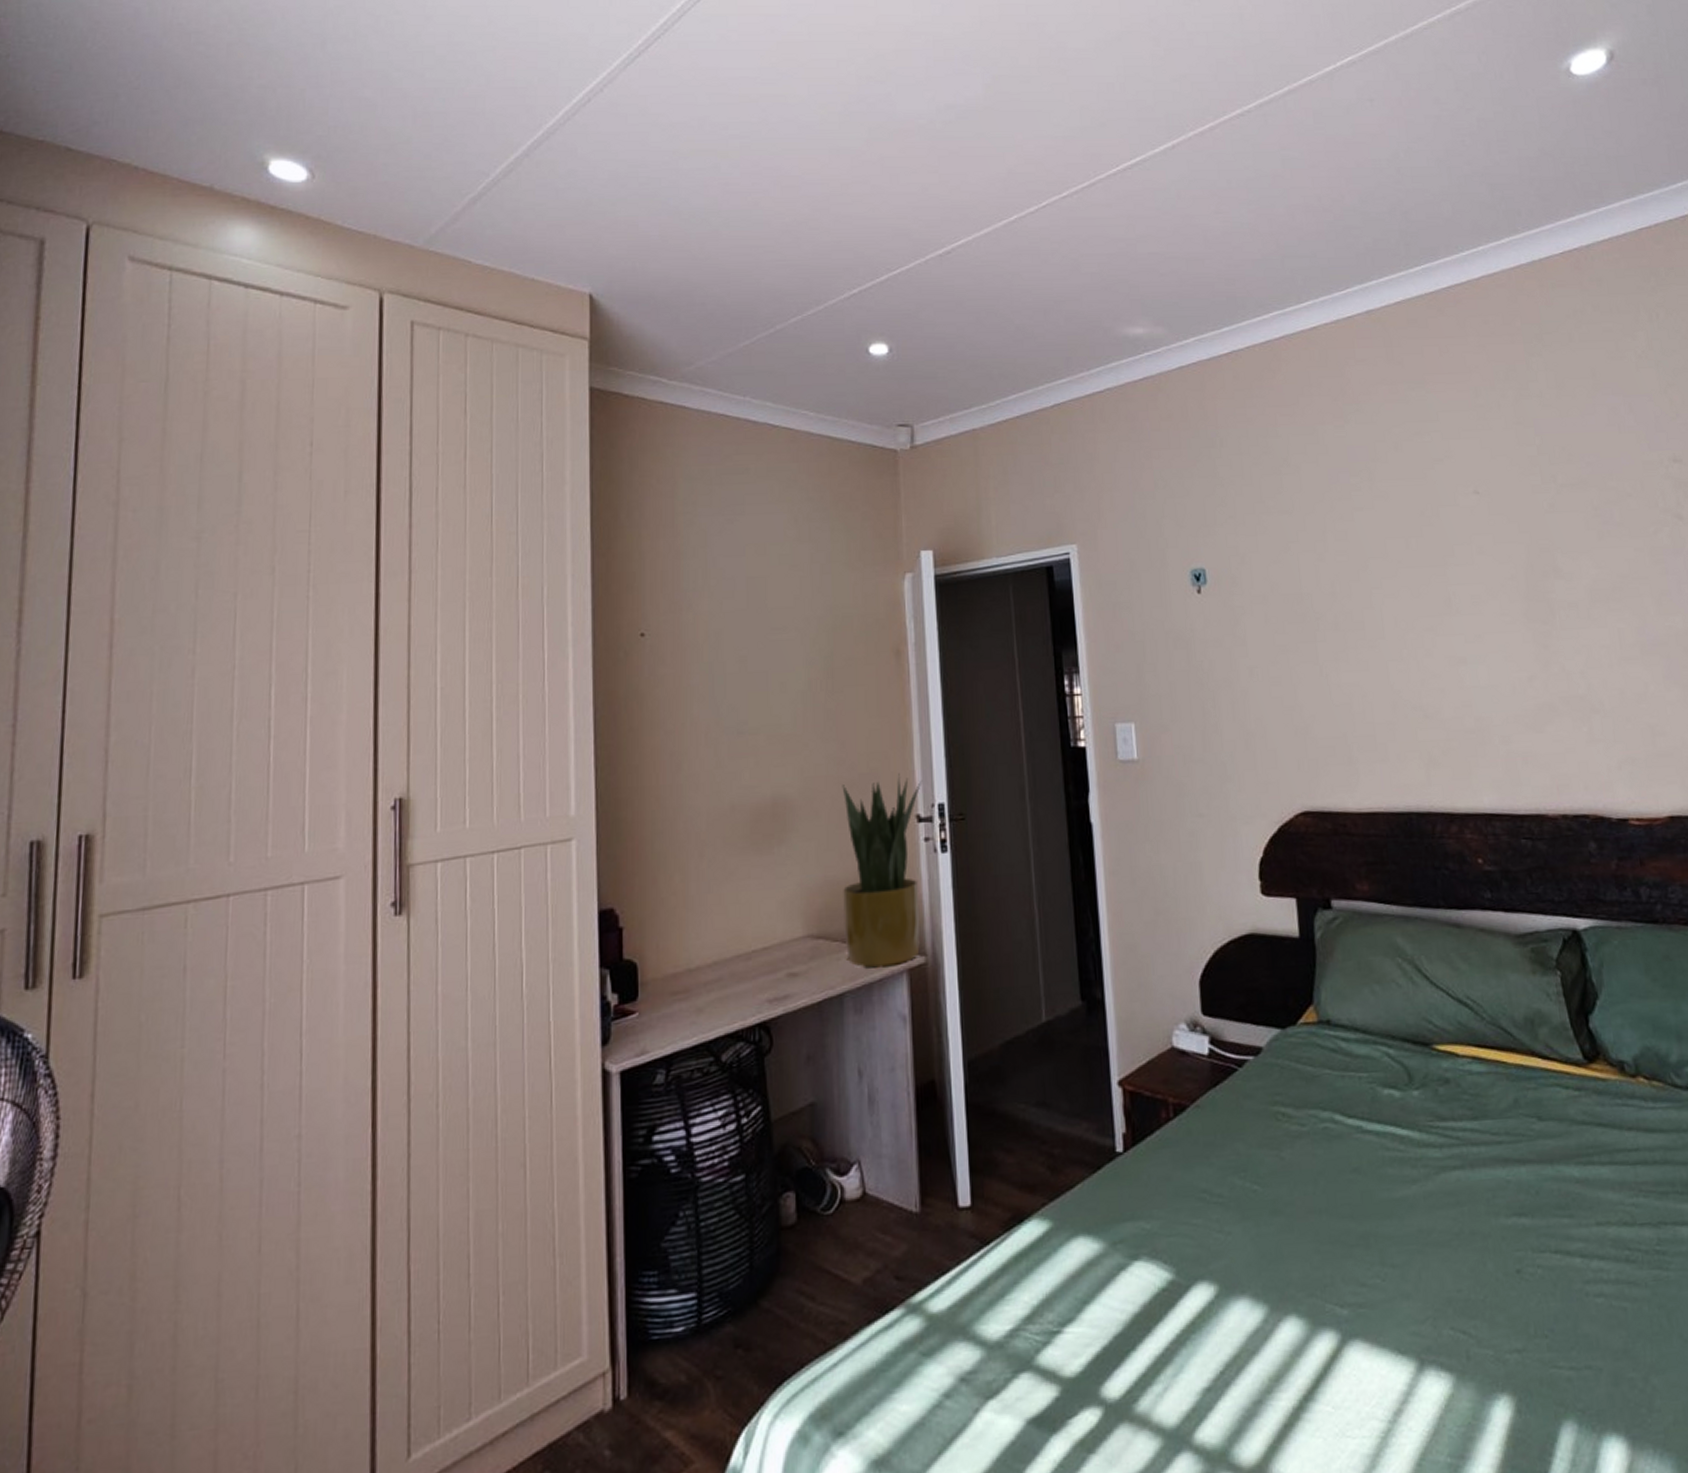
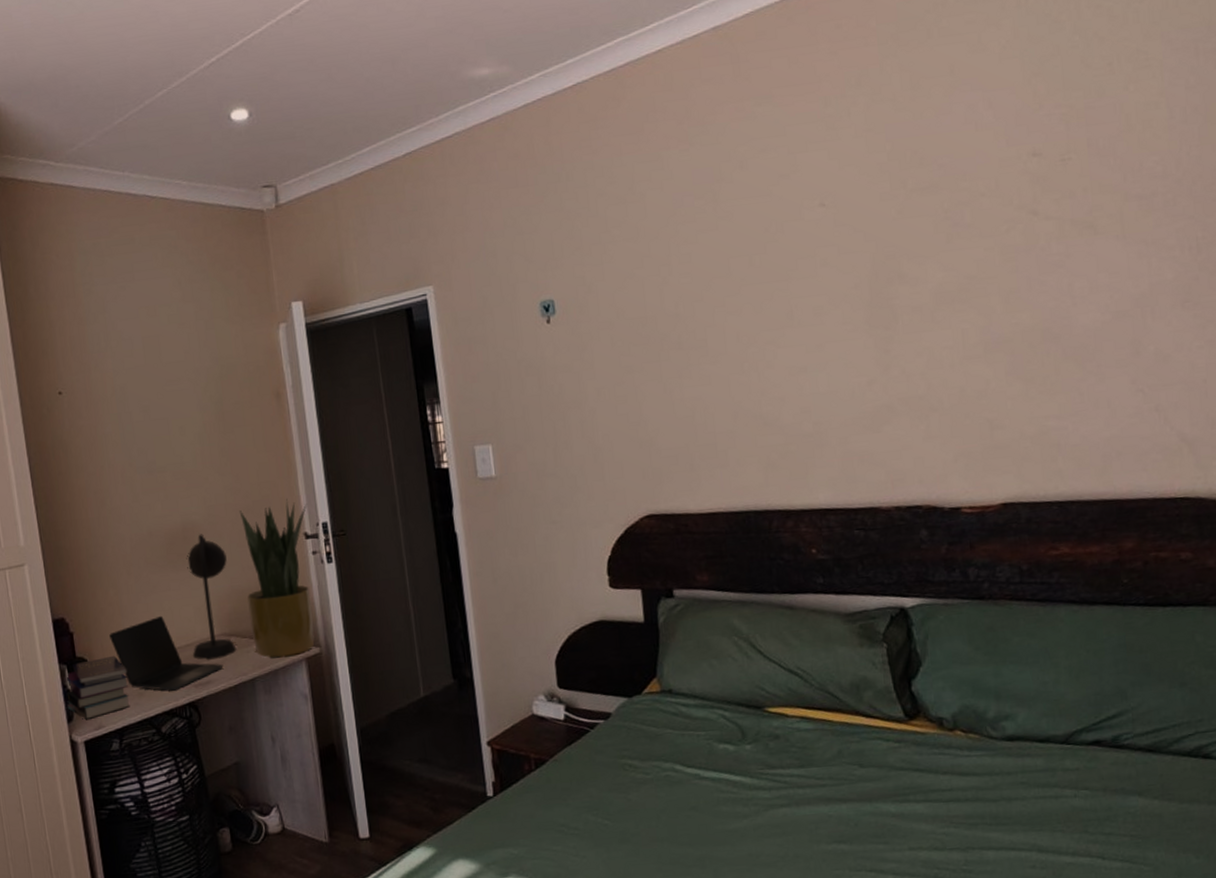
books: none [602,959,685,1043] -> present [66,655,130,720]
laptop: none [668,909,807,1007] -> present [109,615,224,691]
desk lamp: none [769,811,825,970] -> present [186,534,237,661]

